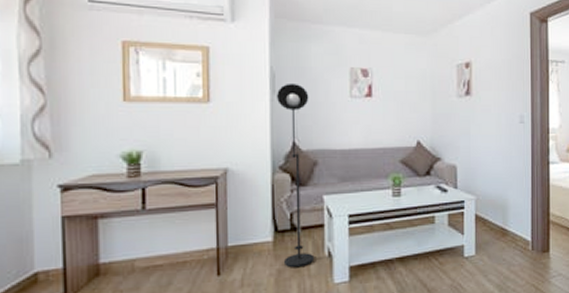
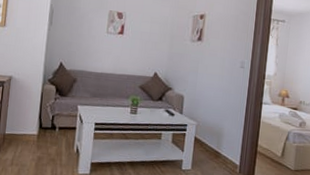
floor lamp: present [276,82,315,268] -> none [43,18,77,158]

